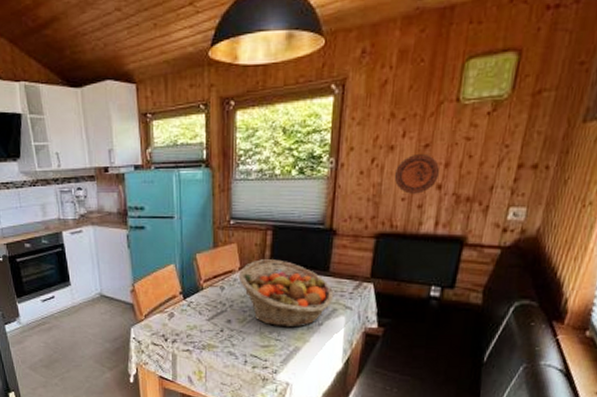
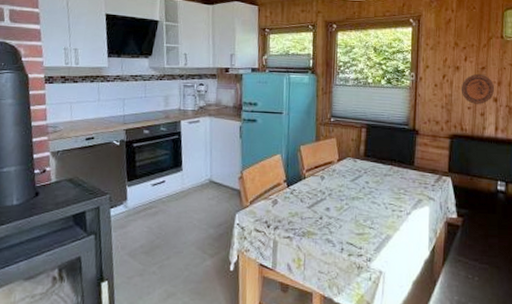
fruit basket: present [238,259,334,328] -> none [337,153,419,216]

